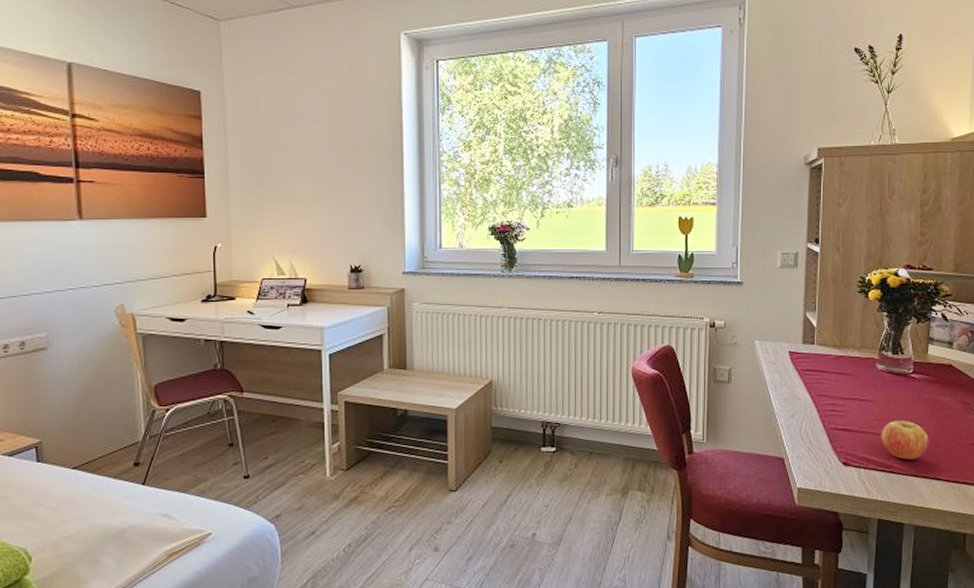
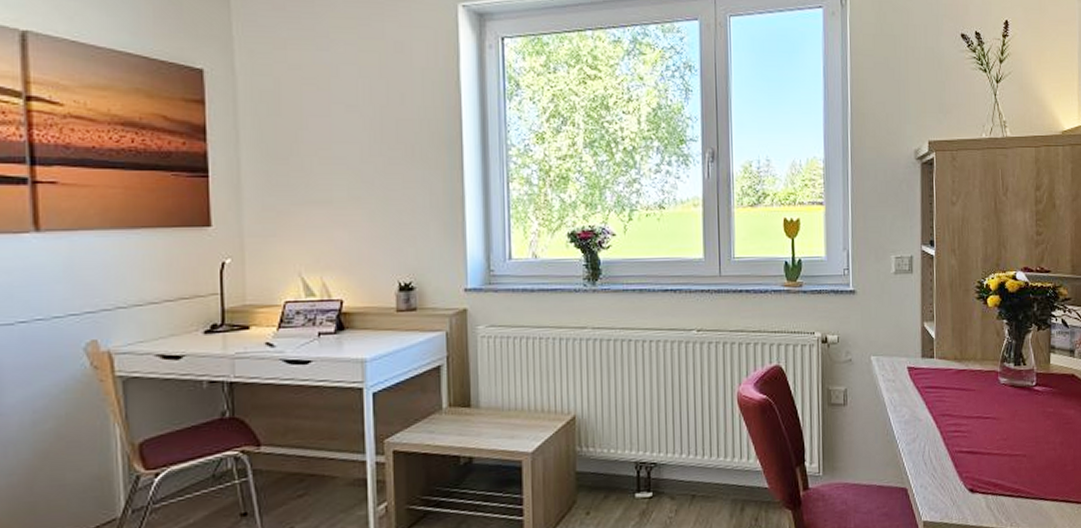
fruit: present [881,420,929,459] -> none [1007,438,1056,482]

